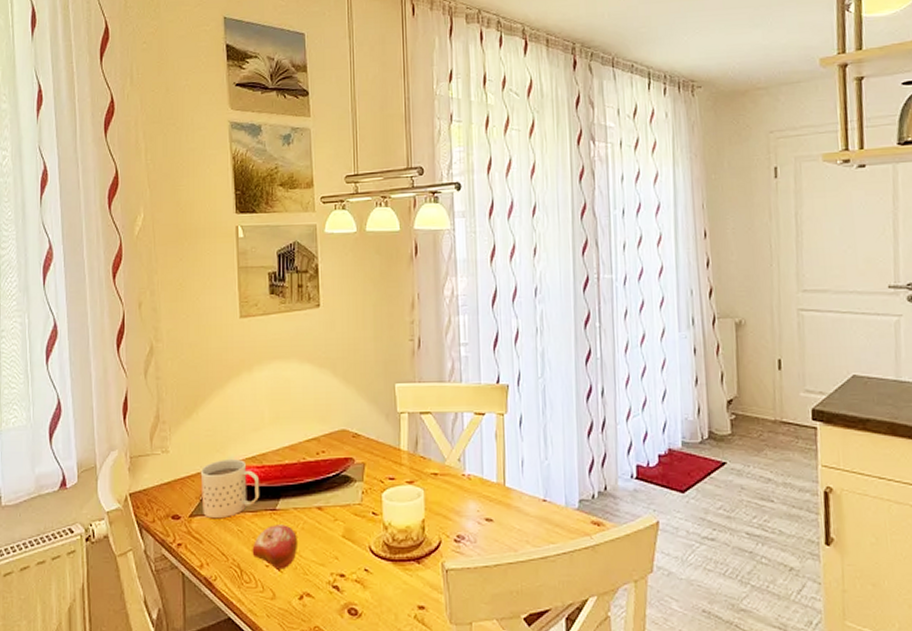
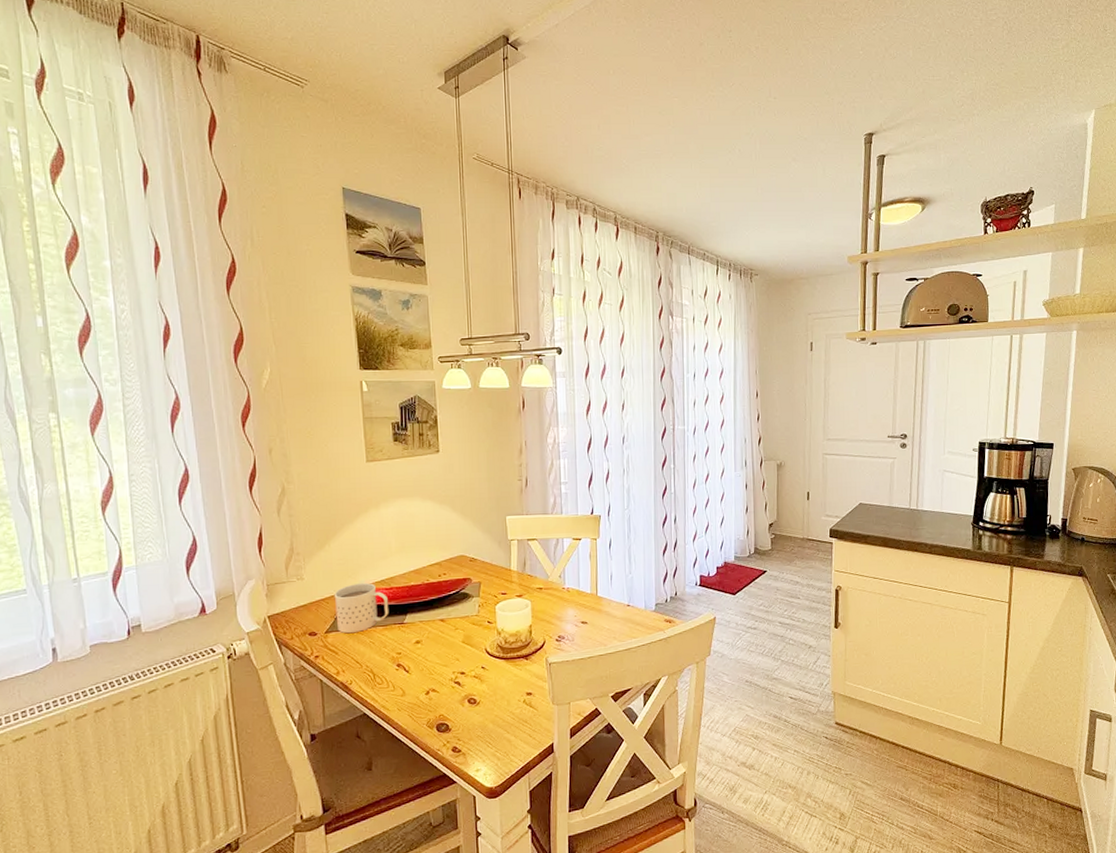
fruit: present [252,525,299,570] -> none [383,635,424,672]

